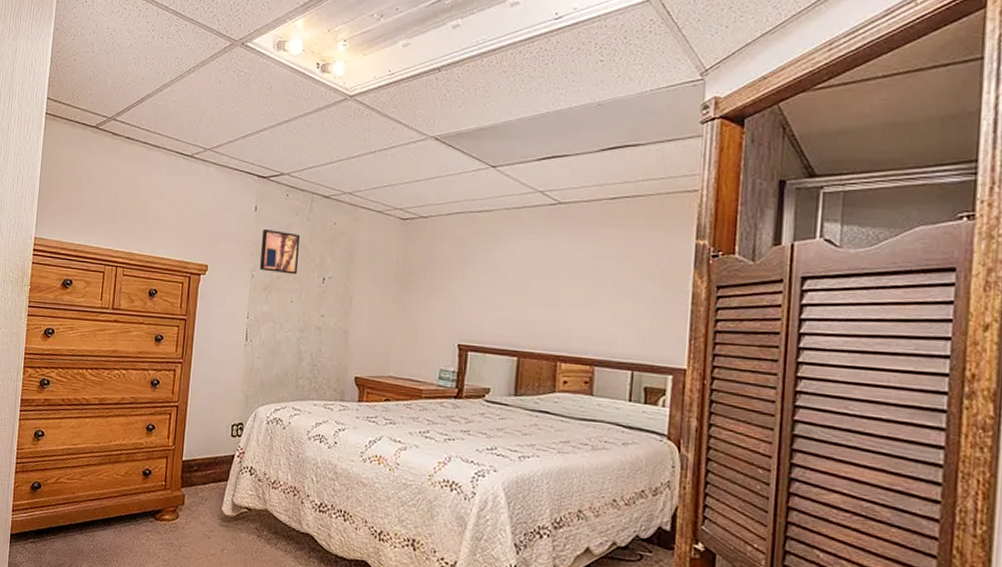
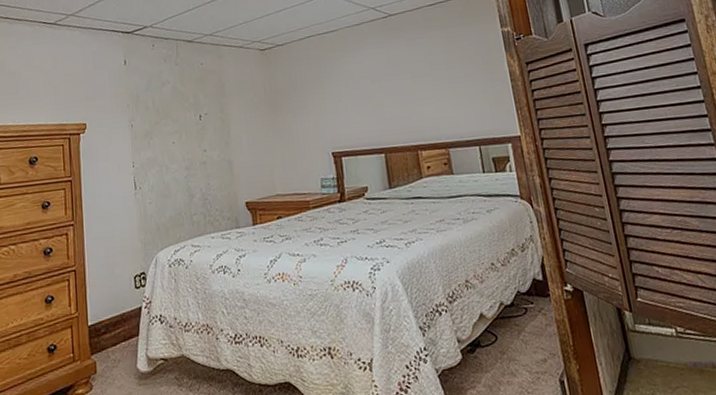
wall art: present [260,228,301,275] -> none [135,79,175,119]

